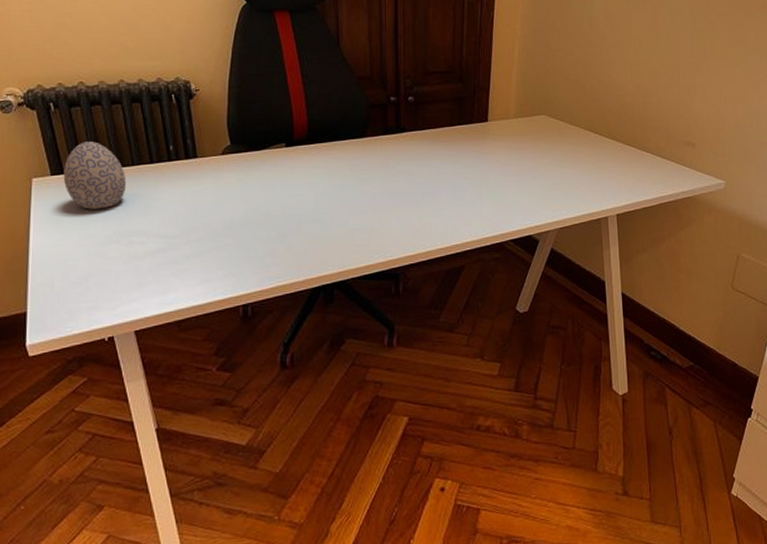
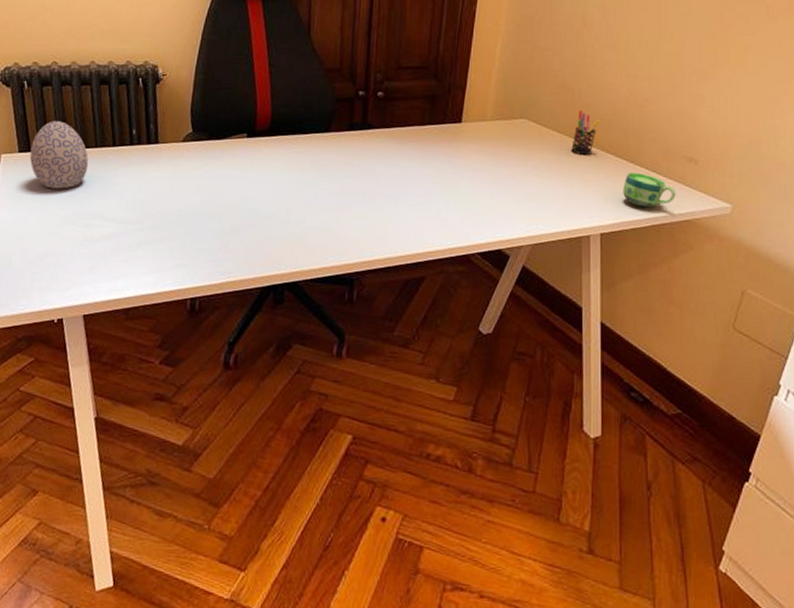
pen holder: none [587,104,610,146] -> present [571,109,600,156]
cup: none [633,157,678,188] -> present [623,172,676,208]

